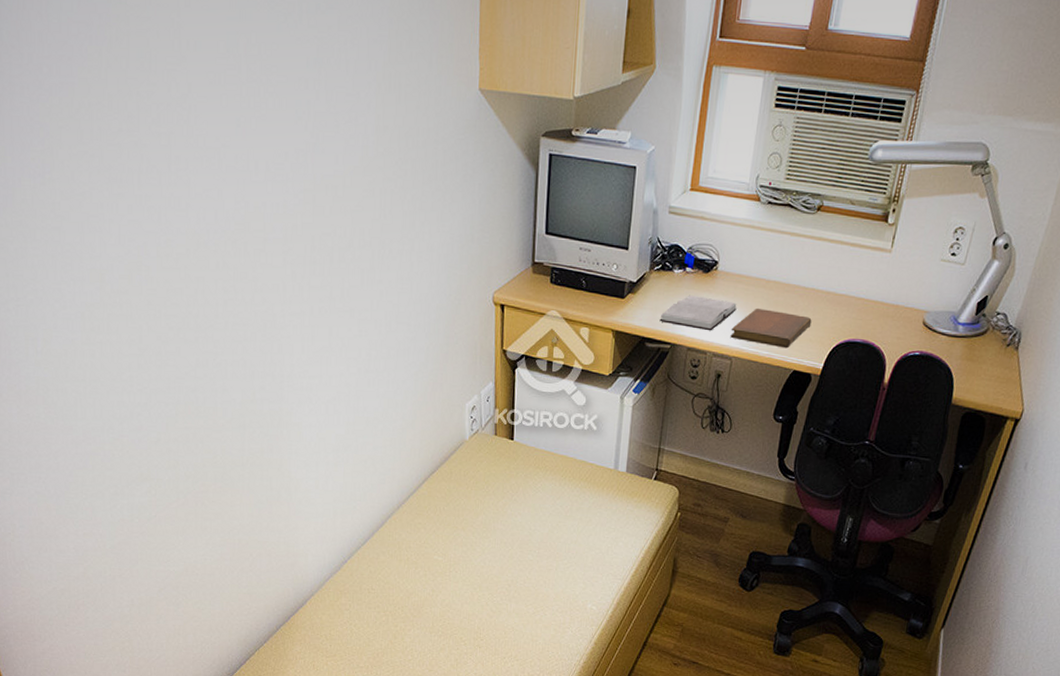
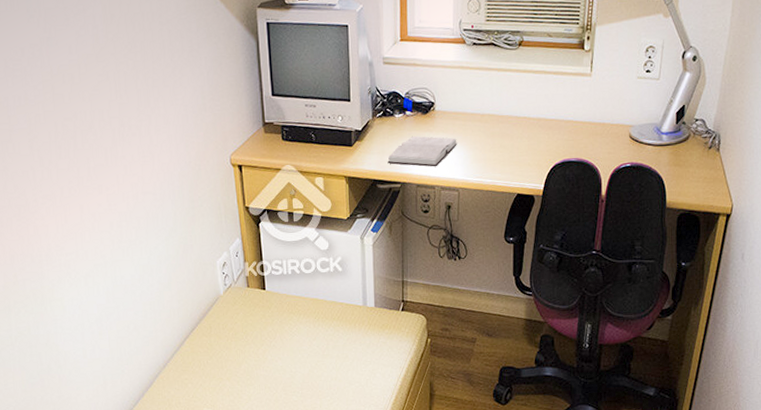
notebook: present [730,308,812,349] -> none [454,140,528,175]

